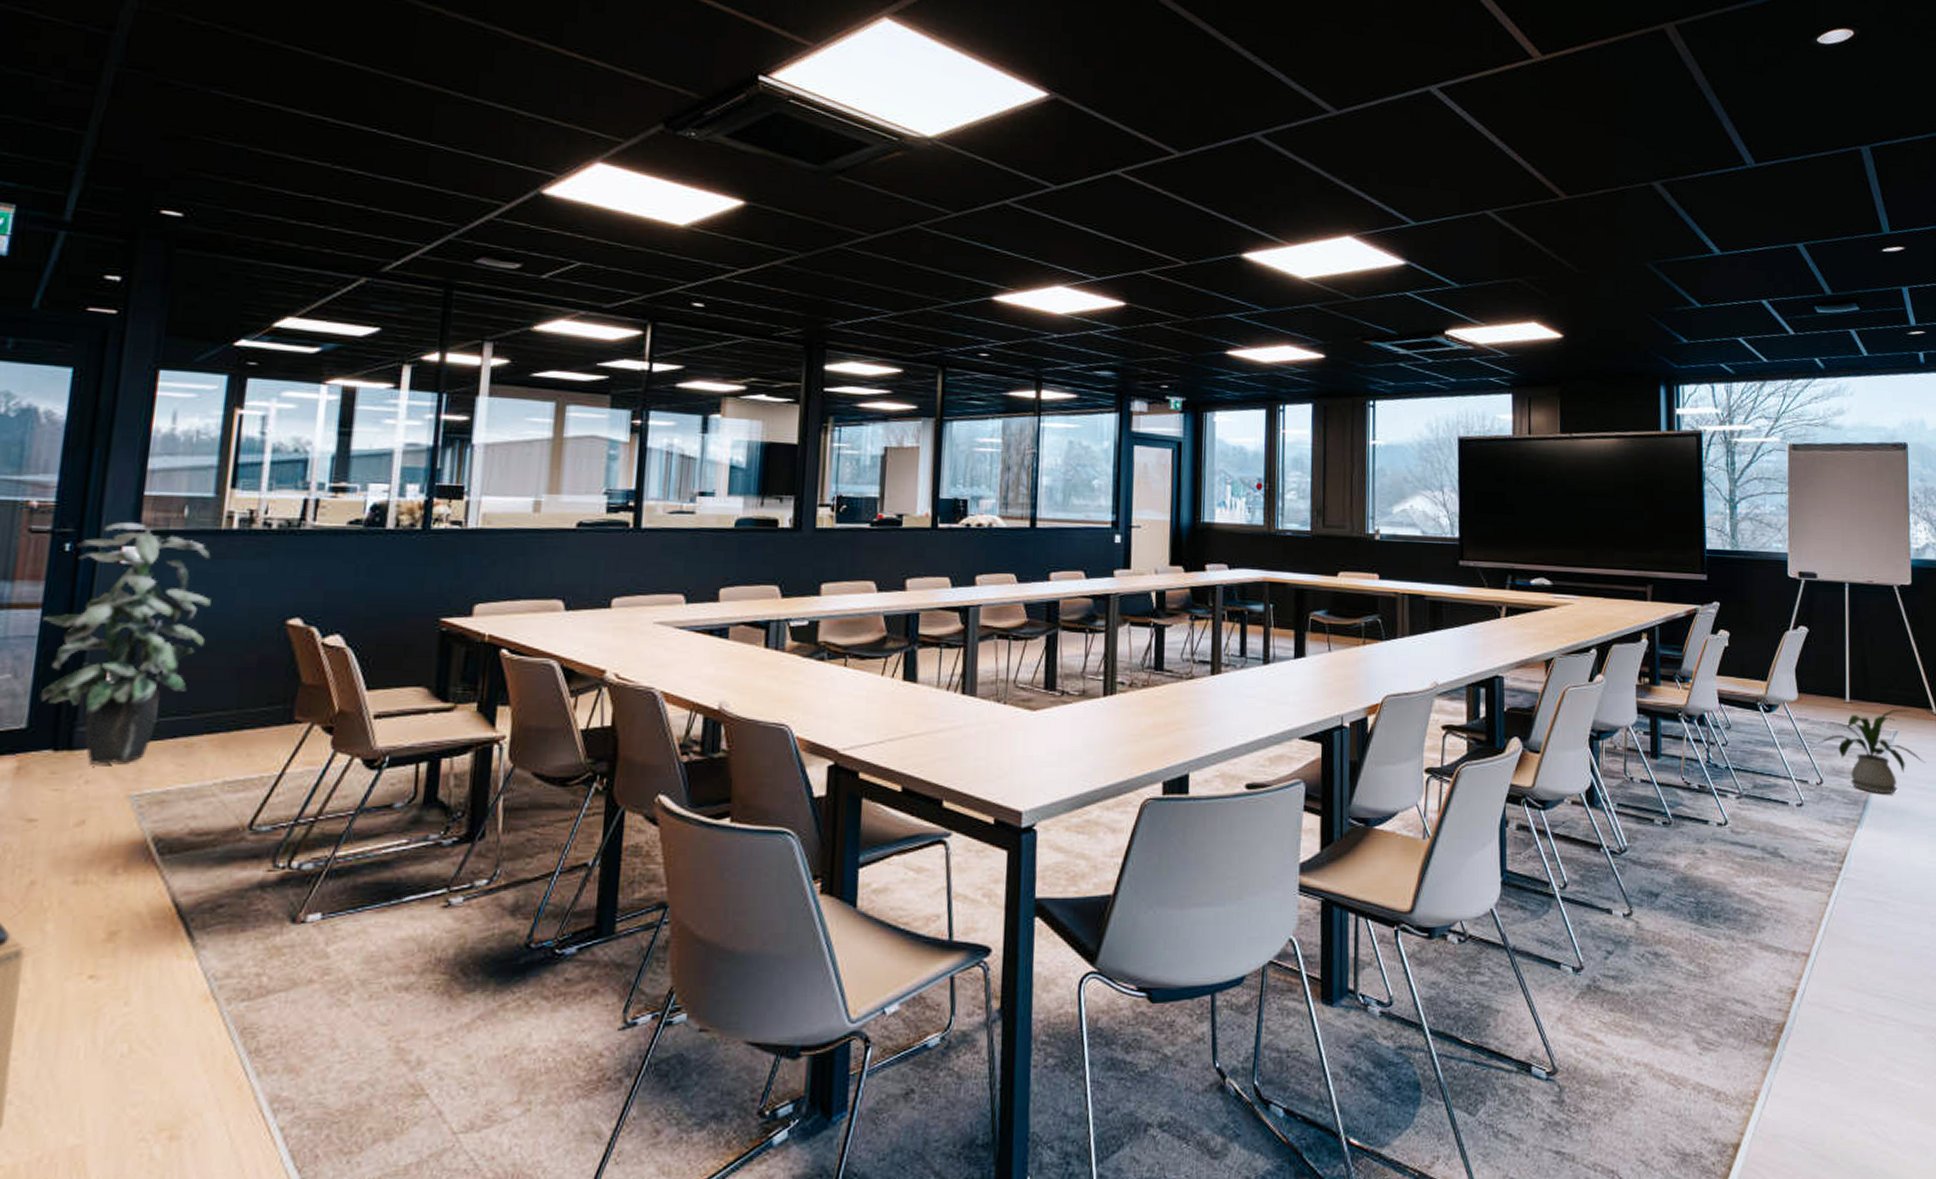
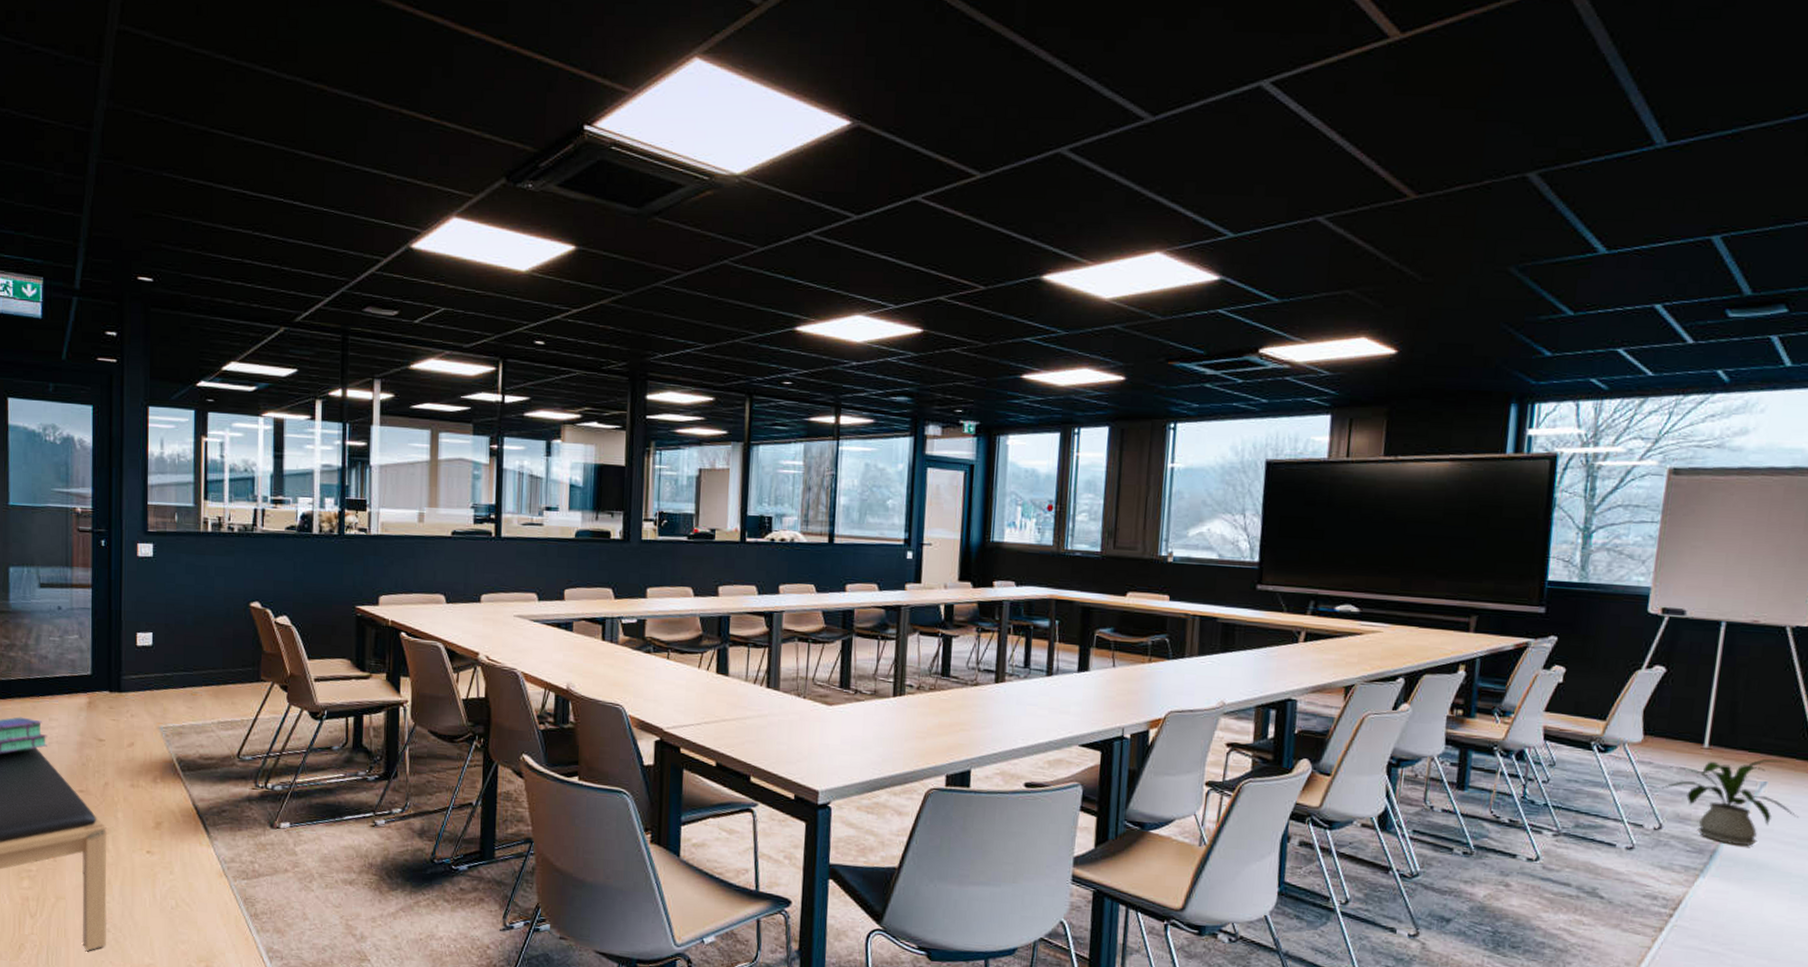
indoor plant: present [39,522,211,765] -> none [93,525,198,704]

